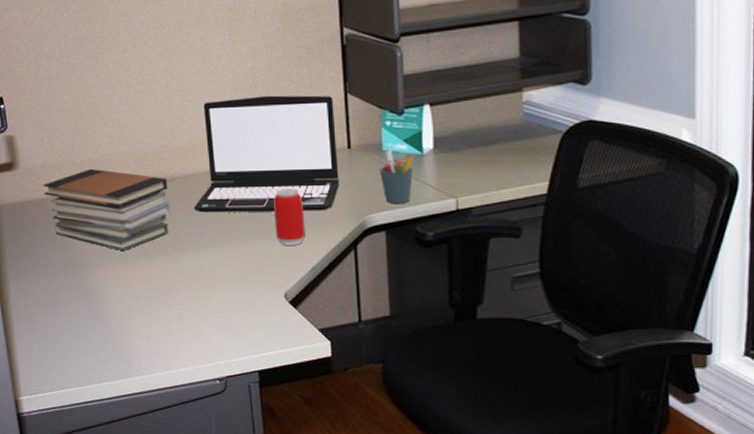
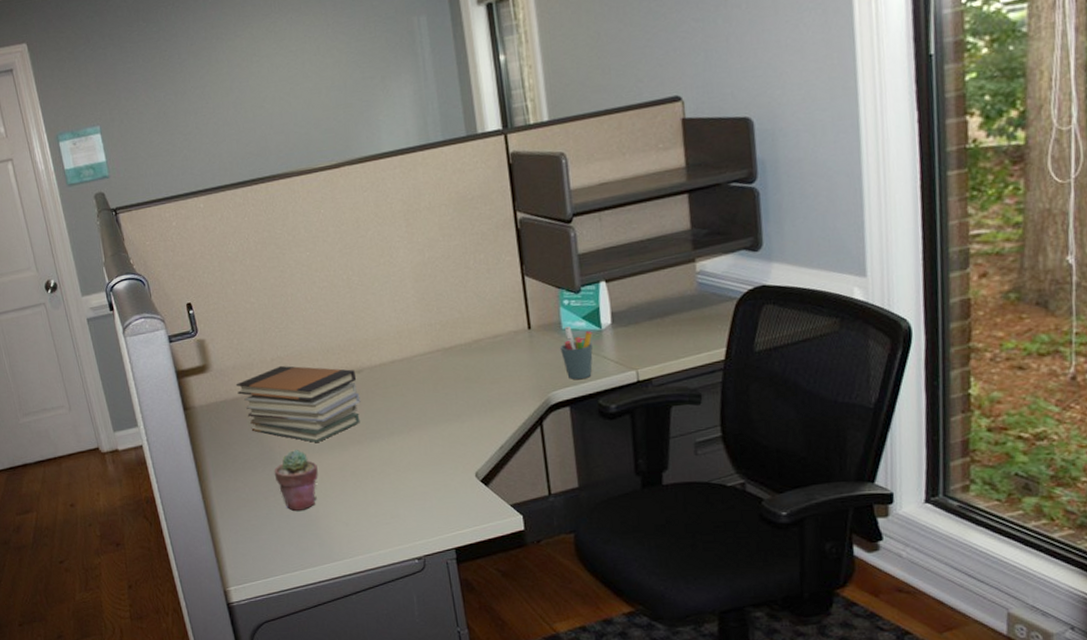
potted succulent: none [76,257,122,321] -> present [274,450,319,511]
laptop: present [194,95,339,213] -> none [383,279,522,401]
beverage can: present [274,189,305,246] -> none [459,371,492,428]

